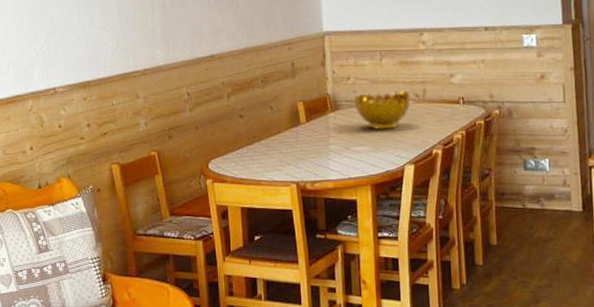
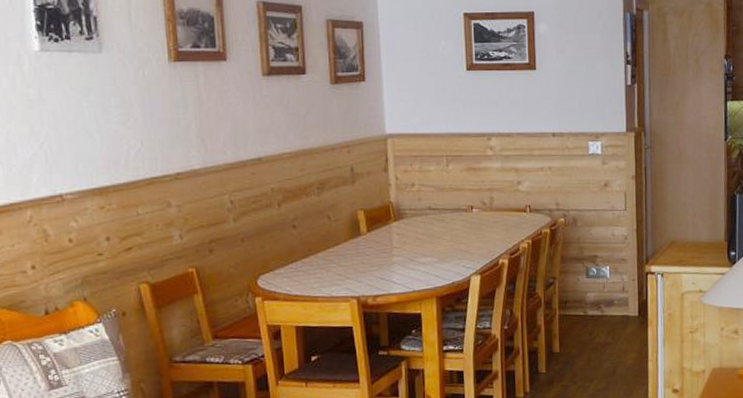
decorative bowl: present [354,91,411,130] -> none [418,198,478,239]

